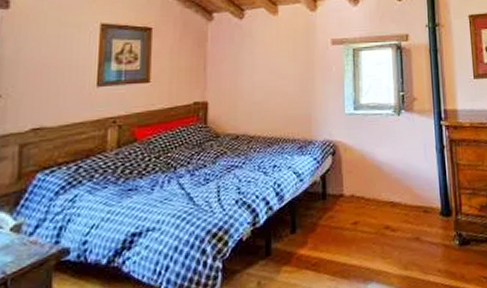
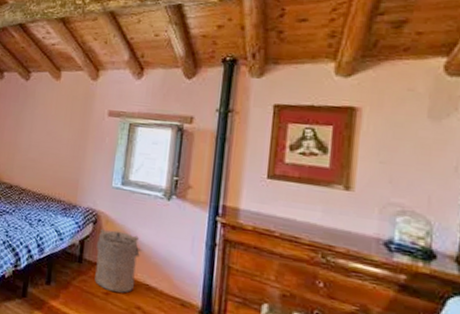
laundry hamper: none [337,156,382,220] -> present [94,228,142,293]

